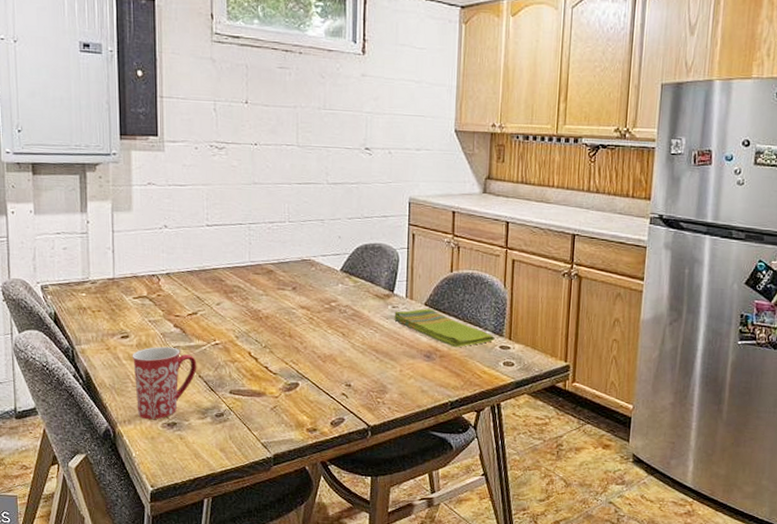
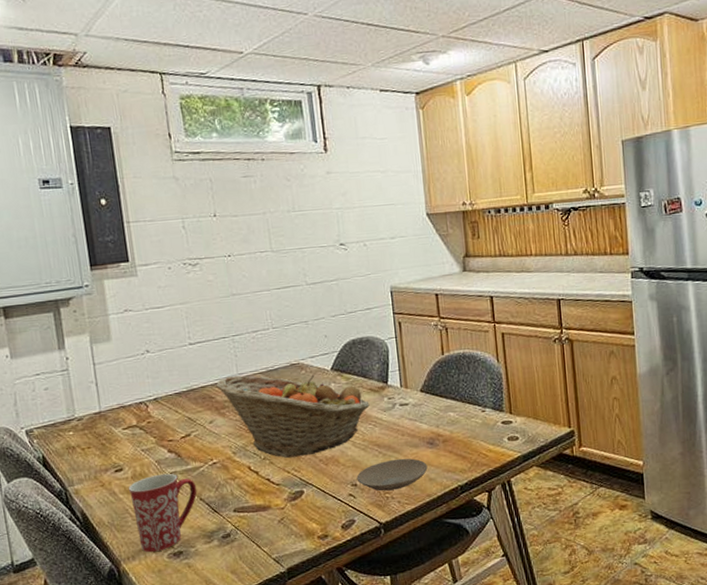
fruit basket: none [227,263,374,350] -> present [216,374,370,458]
plate: none [351,366,422,396] -> present [356,458,428,491]
dish towel: present [394,309,495,348] -> none [391,395,496,430]

